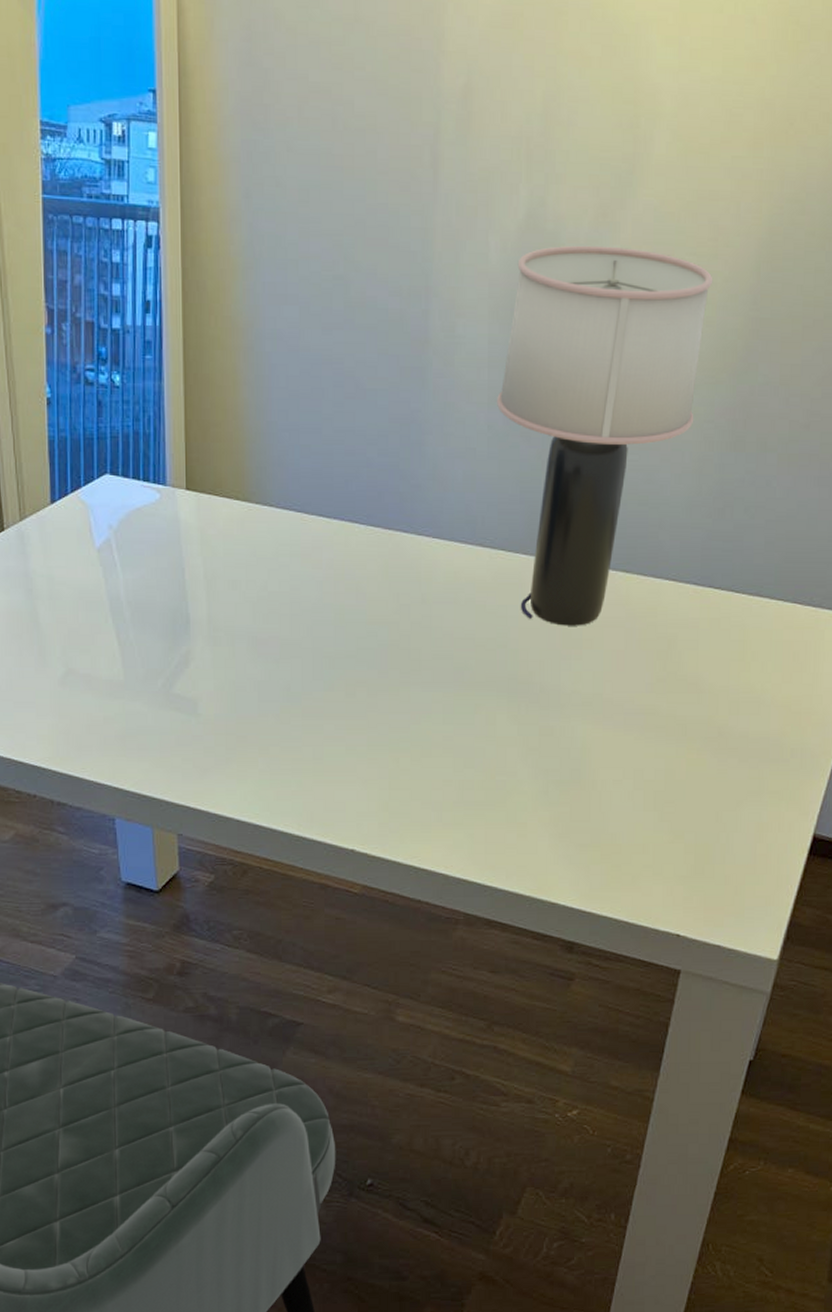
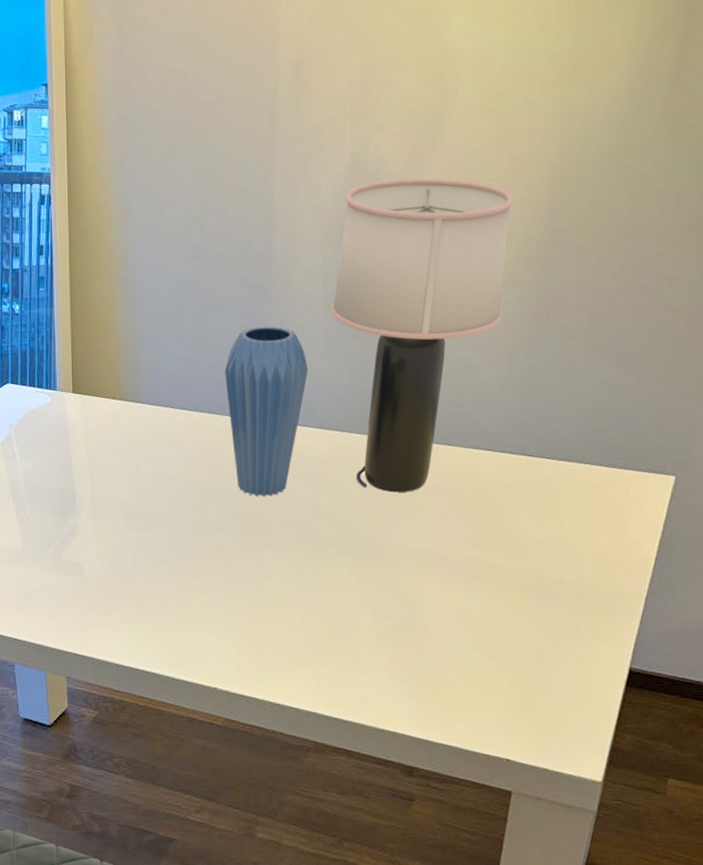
vase: none [369,418,469,626] -> present [224,326,309,497]

